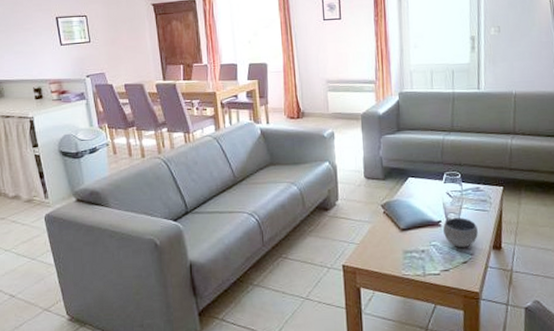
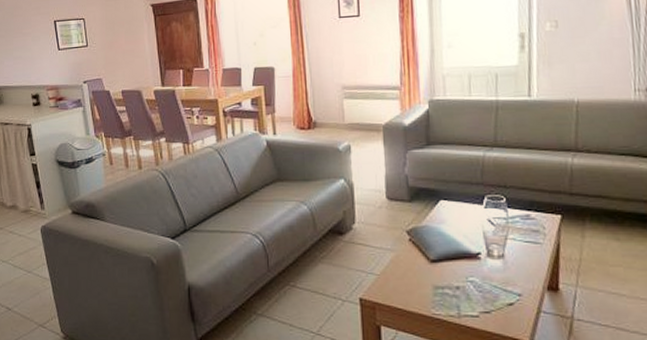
bowl: present [442,218,478,247] -> none [482,250,528,286]

